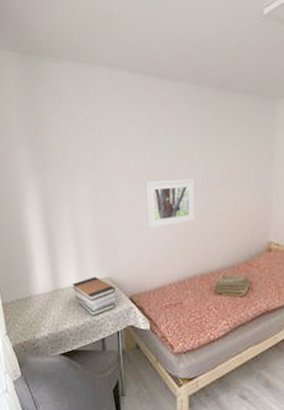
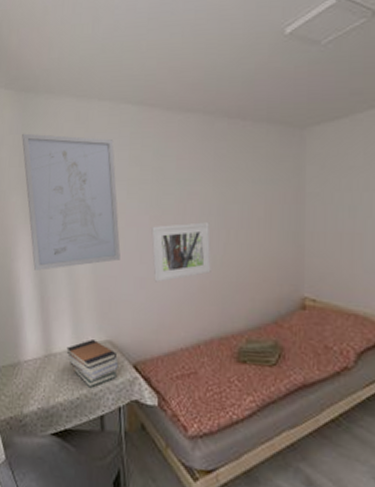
wall art: none [27,94,118,218] -> present [22,133,121,270]

